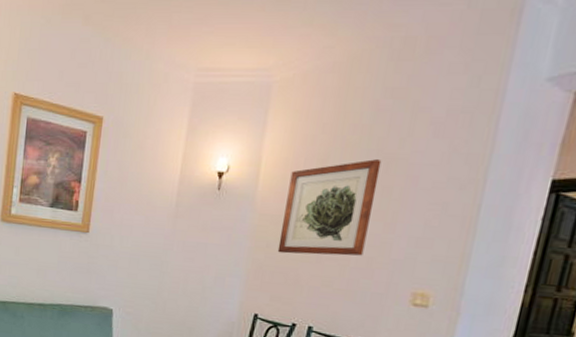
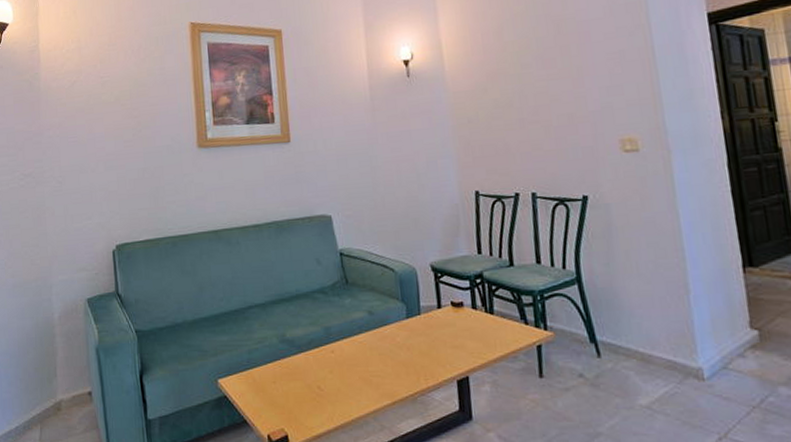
wall art: present [277,159,382,256] -> none [472,23,562,126]

